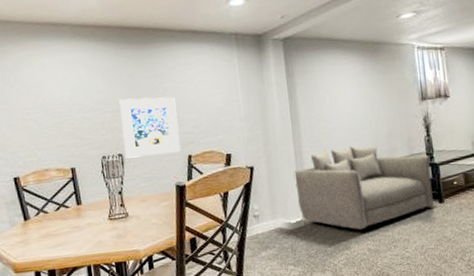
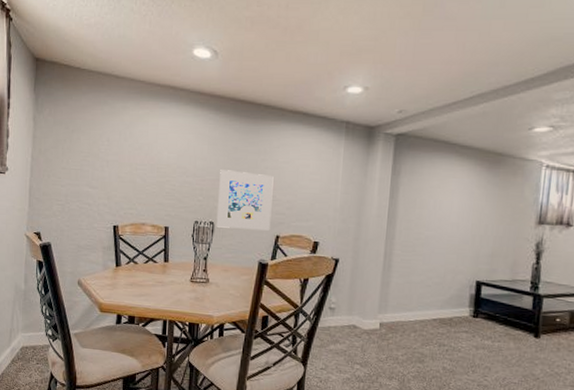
sofa: present [293,146,434,230] -> none [378,256,535,347]

